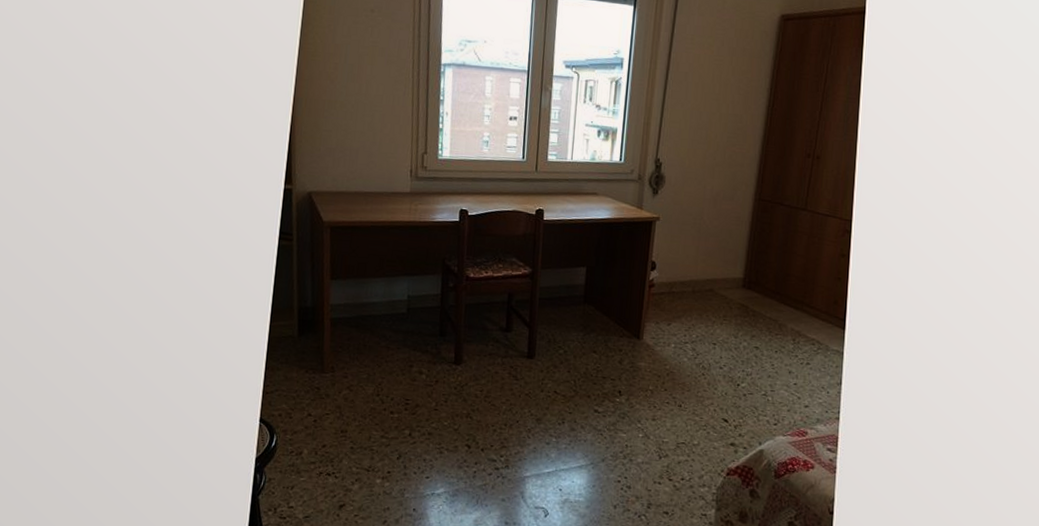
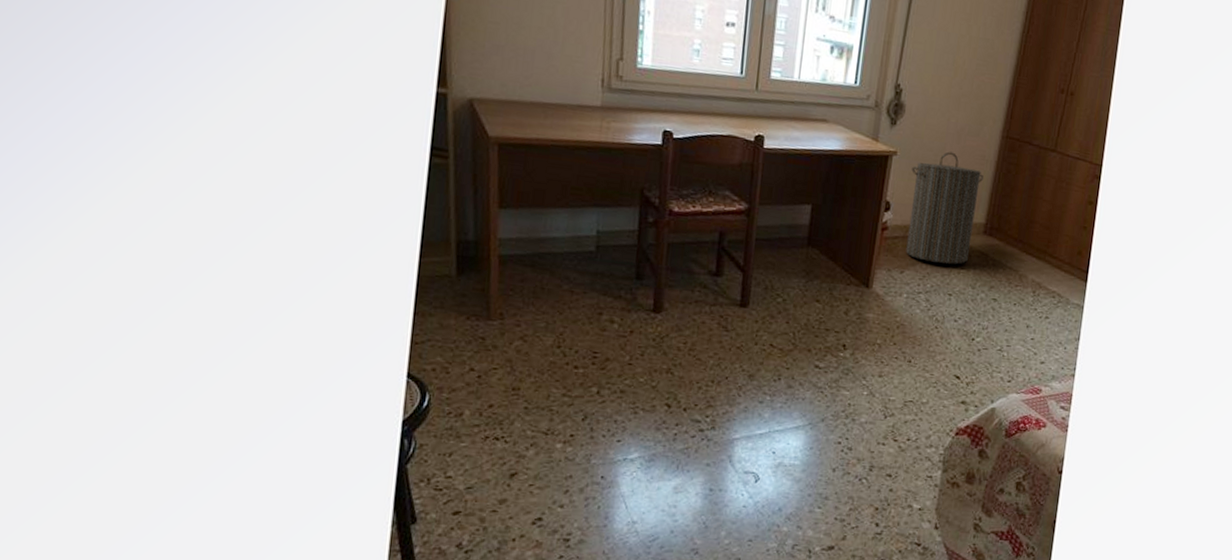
laundry hamper: none [672,215,739,316] -> present [906,151,983,265]

